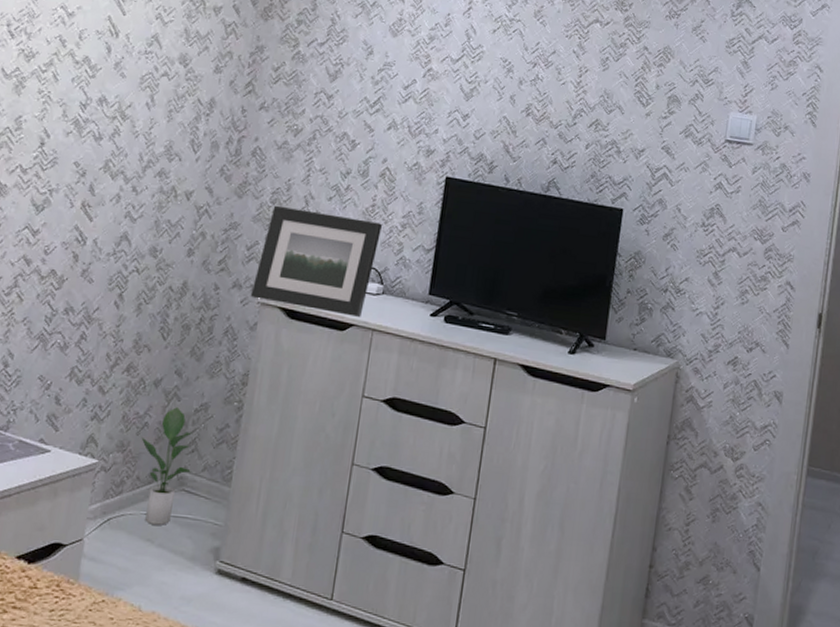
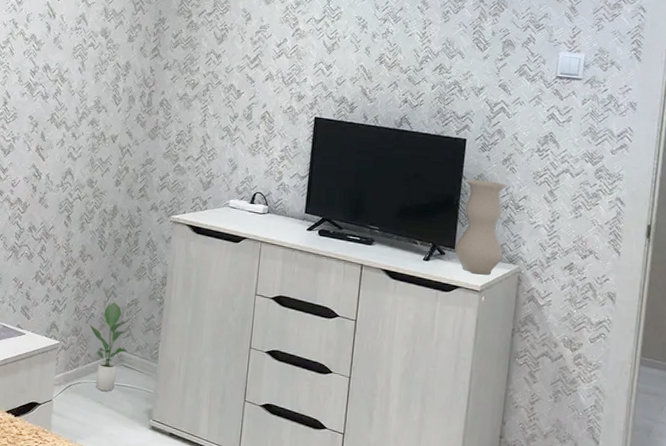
picture frame: present [250,205,383,318] -> none [165,144,266,233]
vase: none [605,257,668,371] -> present [455,179,507,275]

